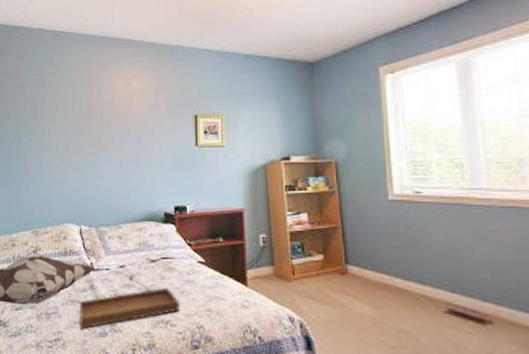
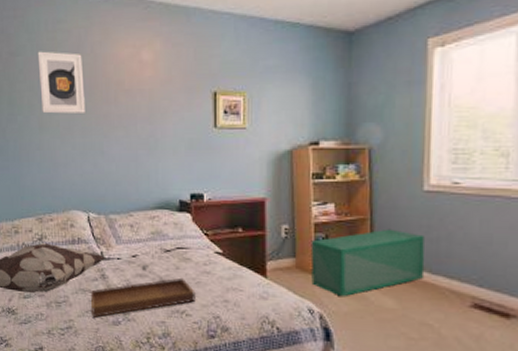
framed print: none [42,83,82,137] -> present [37,51,85,114]
storage bin: none [287,236,398,305] -> present [310,228,425,297]

